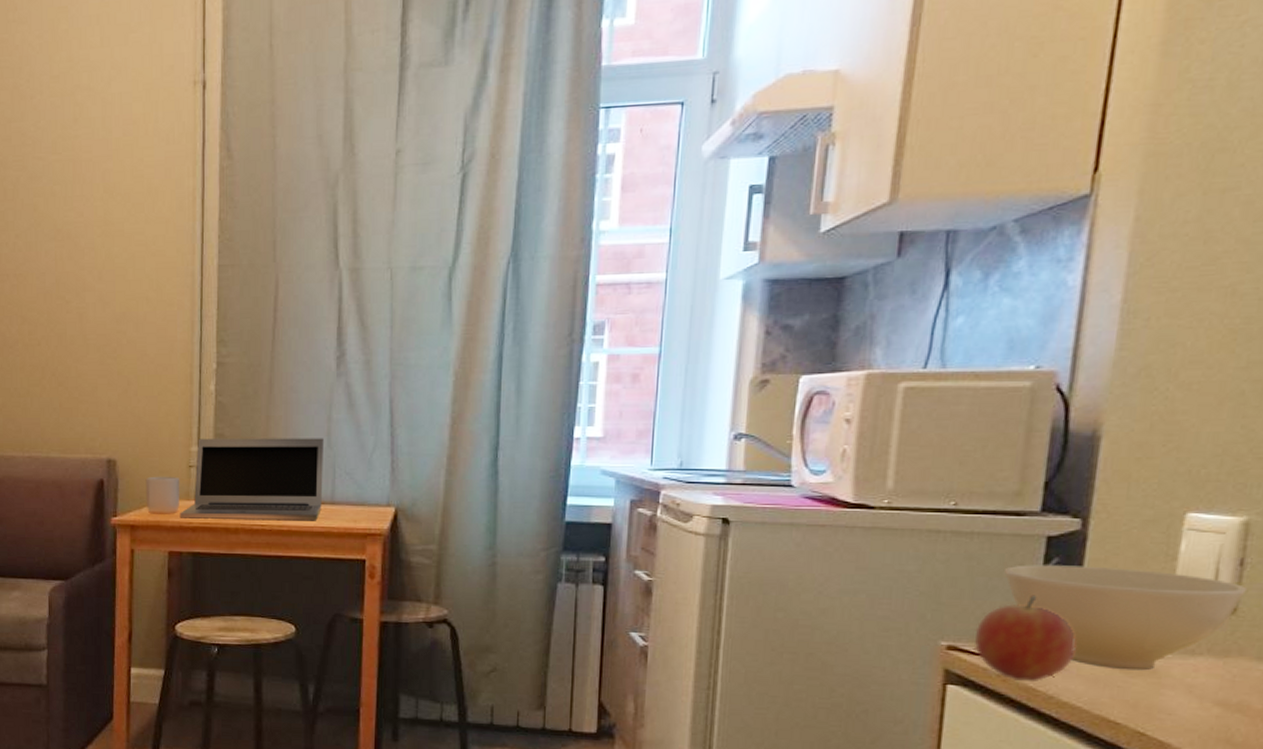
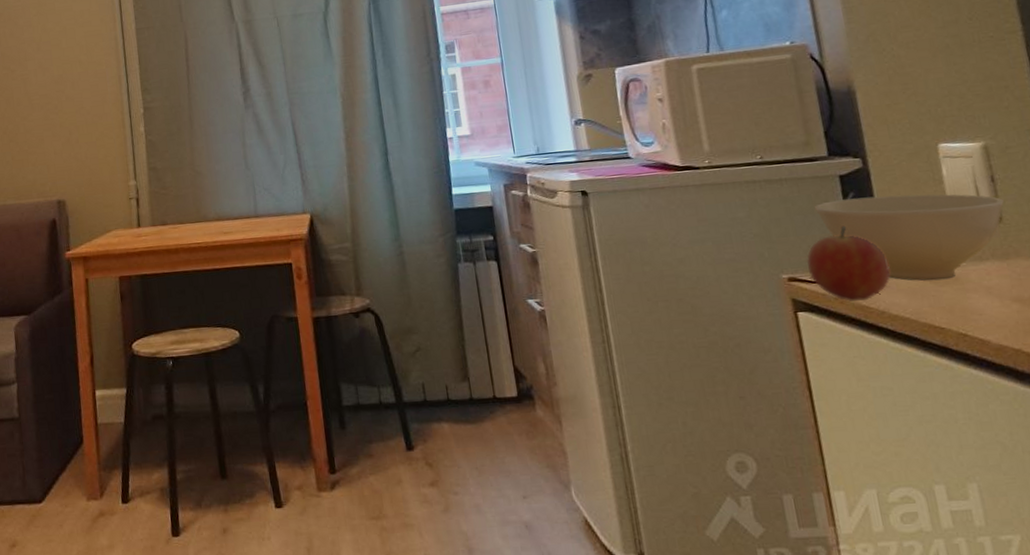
mug: present [145,476,180,515] -> none [92,208,125,245]
laptop: present [179,438,324,520] -> none [125,161,248,246]

